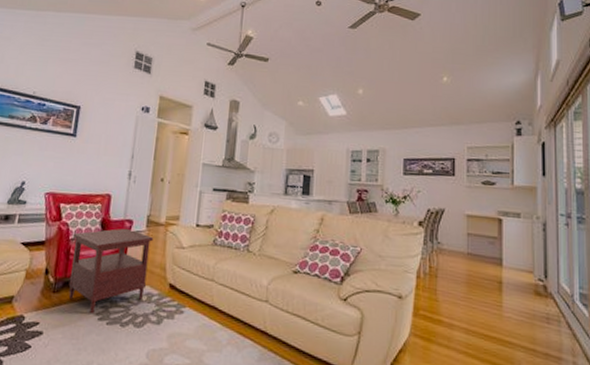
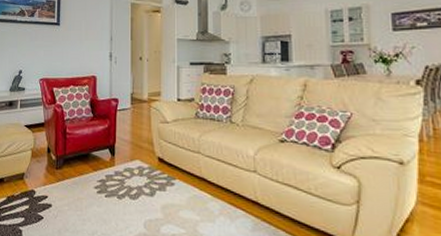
side table: present [68,228,154,314] -> none [67,106,139,188]

